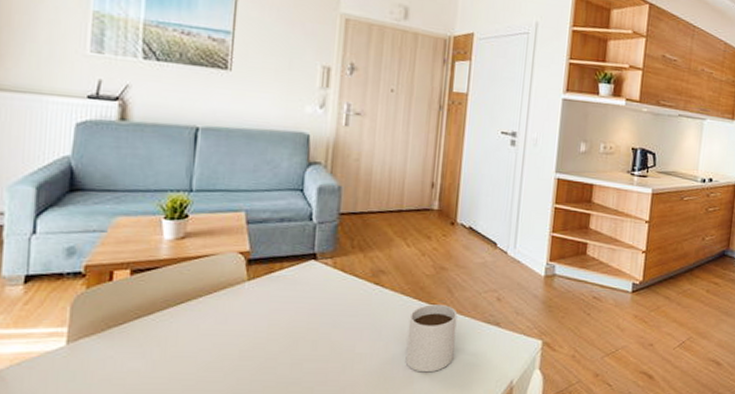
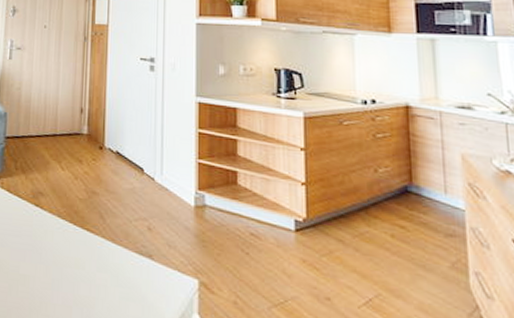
mug: present [405,304,458,373] -> none [64,229,110,304]

